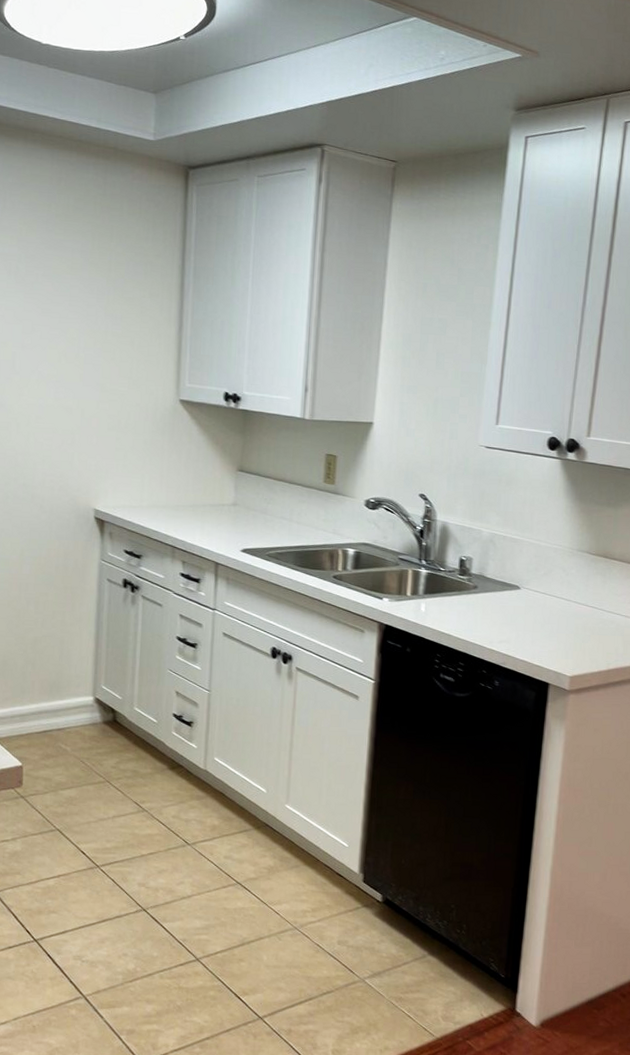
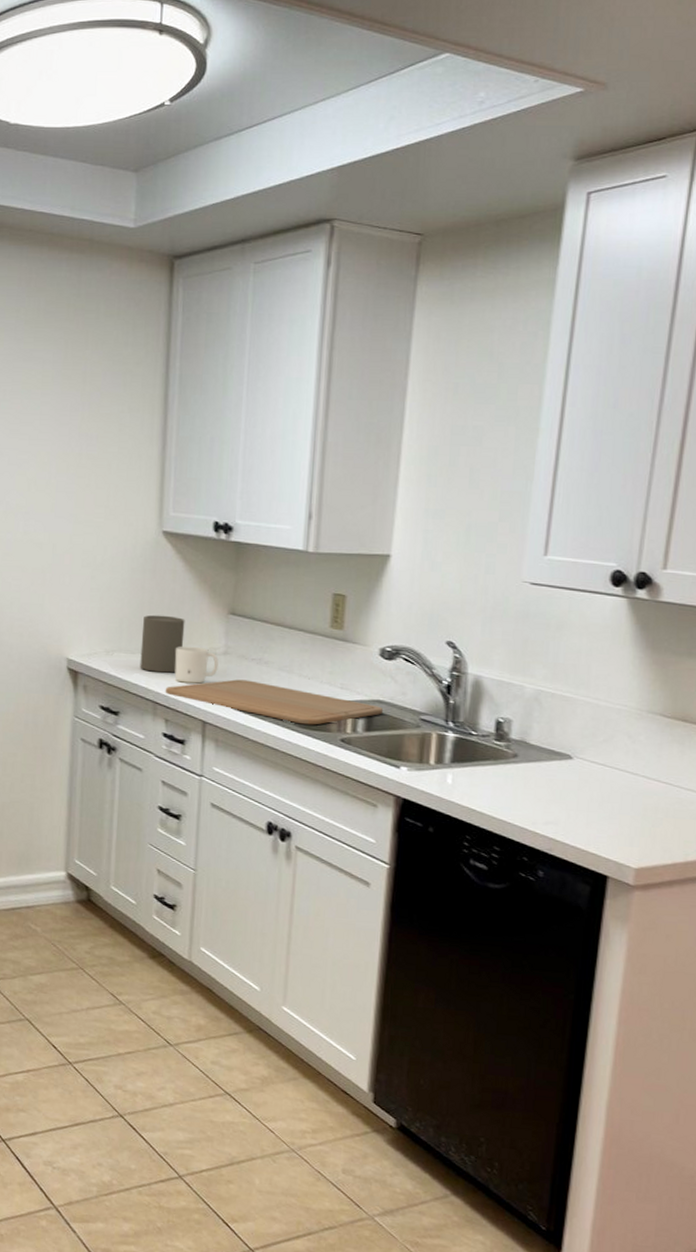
pen holder: none [160,471,200,521] -> present [140,615,185,673]
chopping board: none [182,526,369,565] -> present [165,679,384,725]
mug: none [190,498,229,530] -> present [174,646,219,684]

